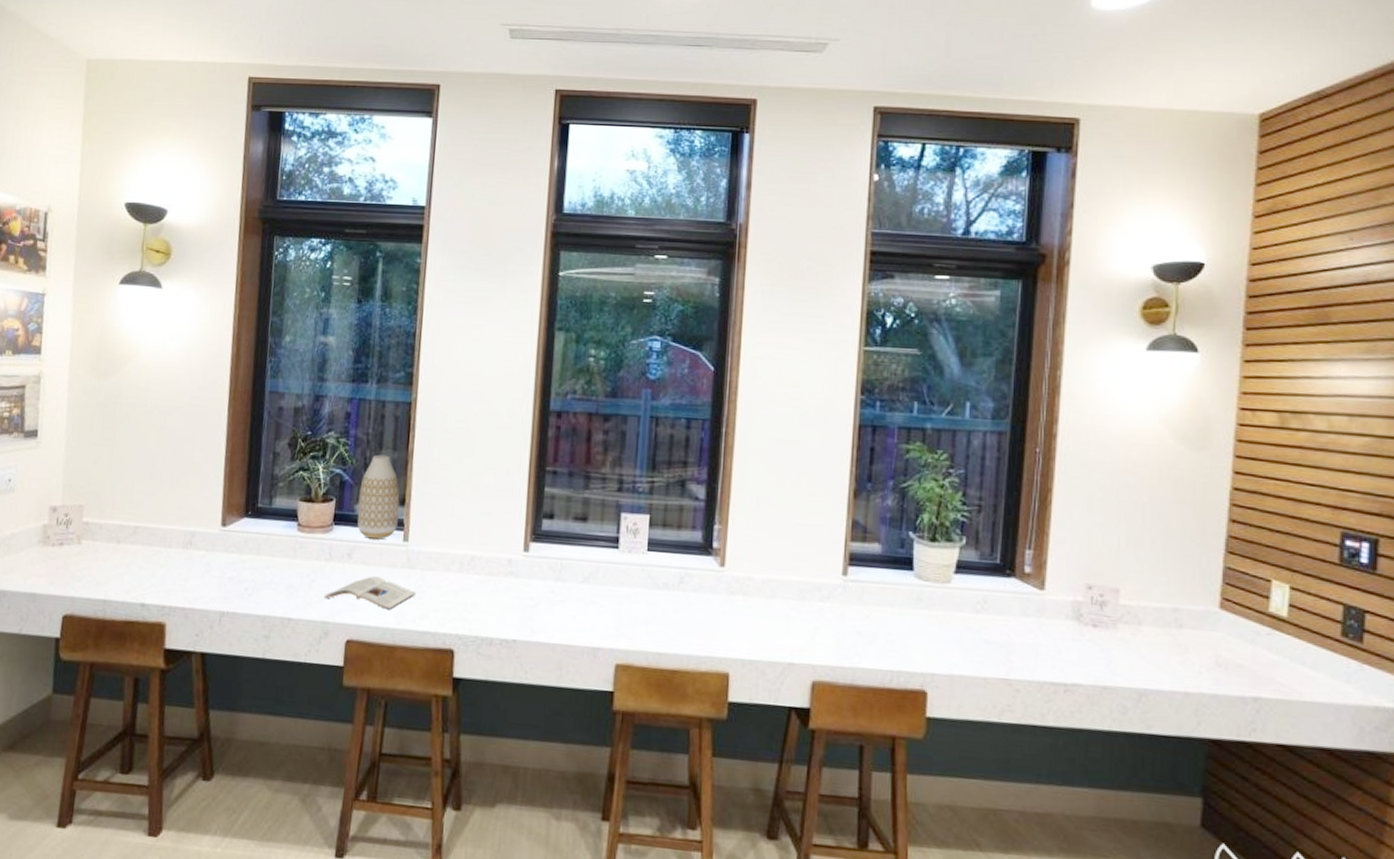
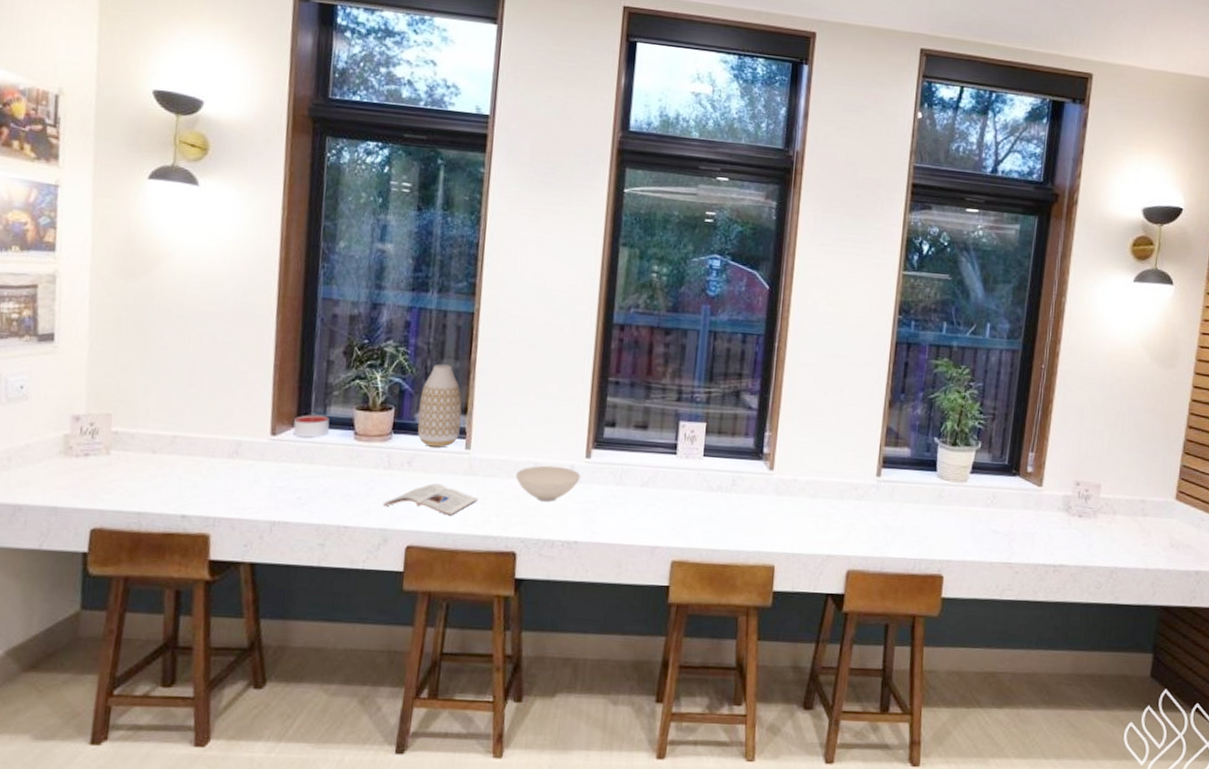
candle: none [241,506,275,529] -> present [293,415,330,438]
bowl: none [452,559,519,597] -> present [515,465,581,502]

